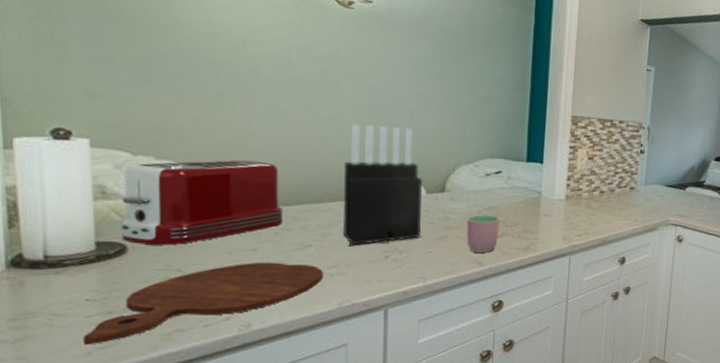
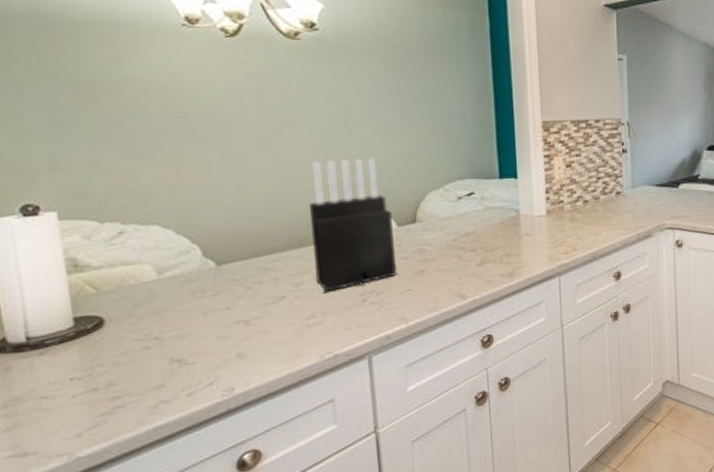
cutting board: present [82,262,323,346] -> none [71,318,301,427]
toaster: present [121,160,282,246] -> none [93,213,254,315]
cup: present [466,214,500,253] -> none [443,241,480,285]

